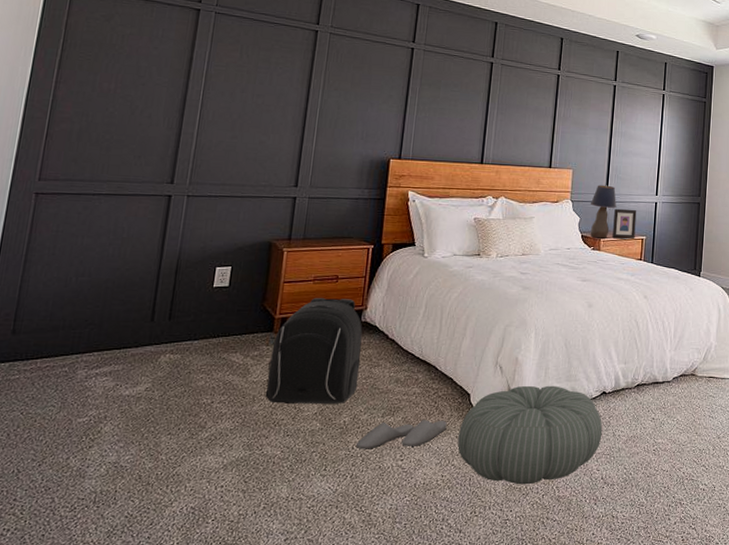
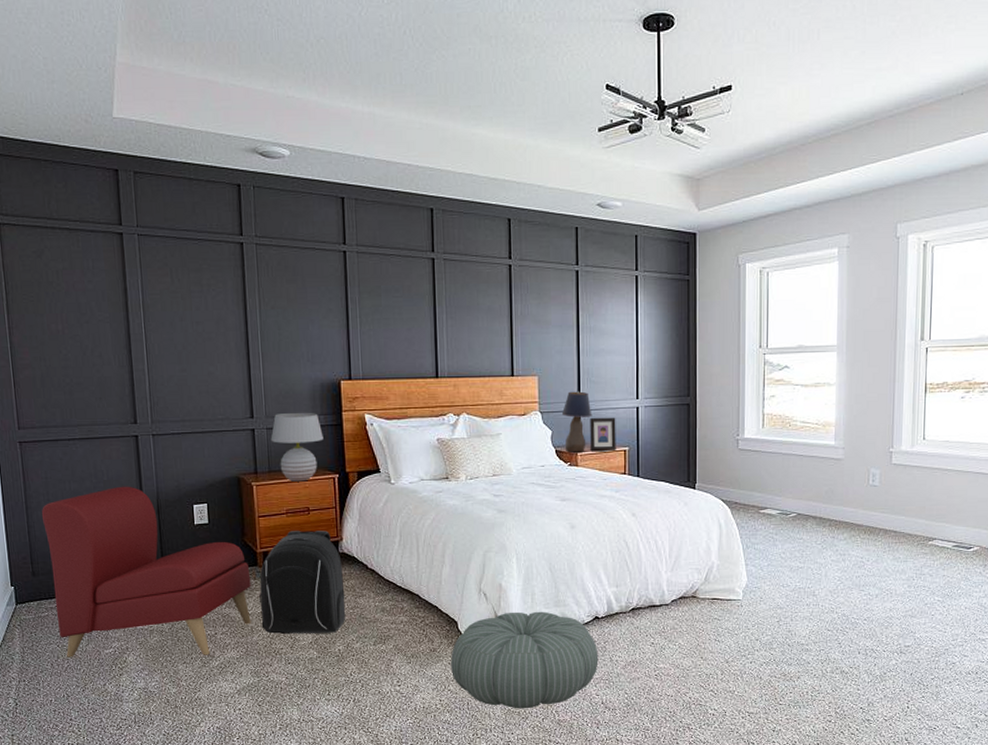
armchair: none [27,244,264,427] -> present [41,486,251,658]
table lamp: none [311,184,365,250] -> present [271,412,324,482]
slippers: present [355,420,447,450] -> none [353,647,438,676]

